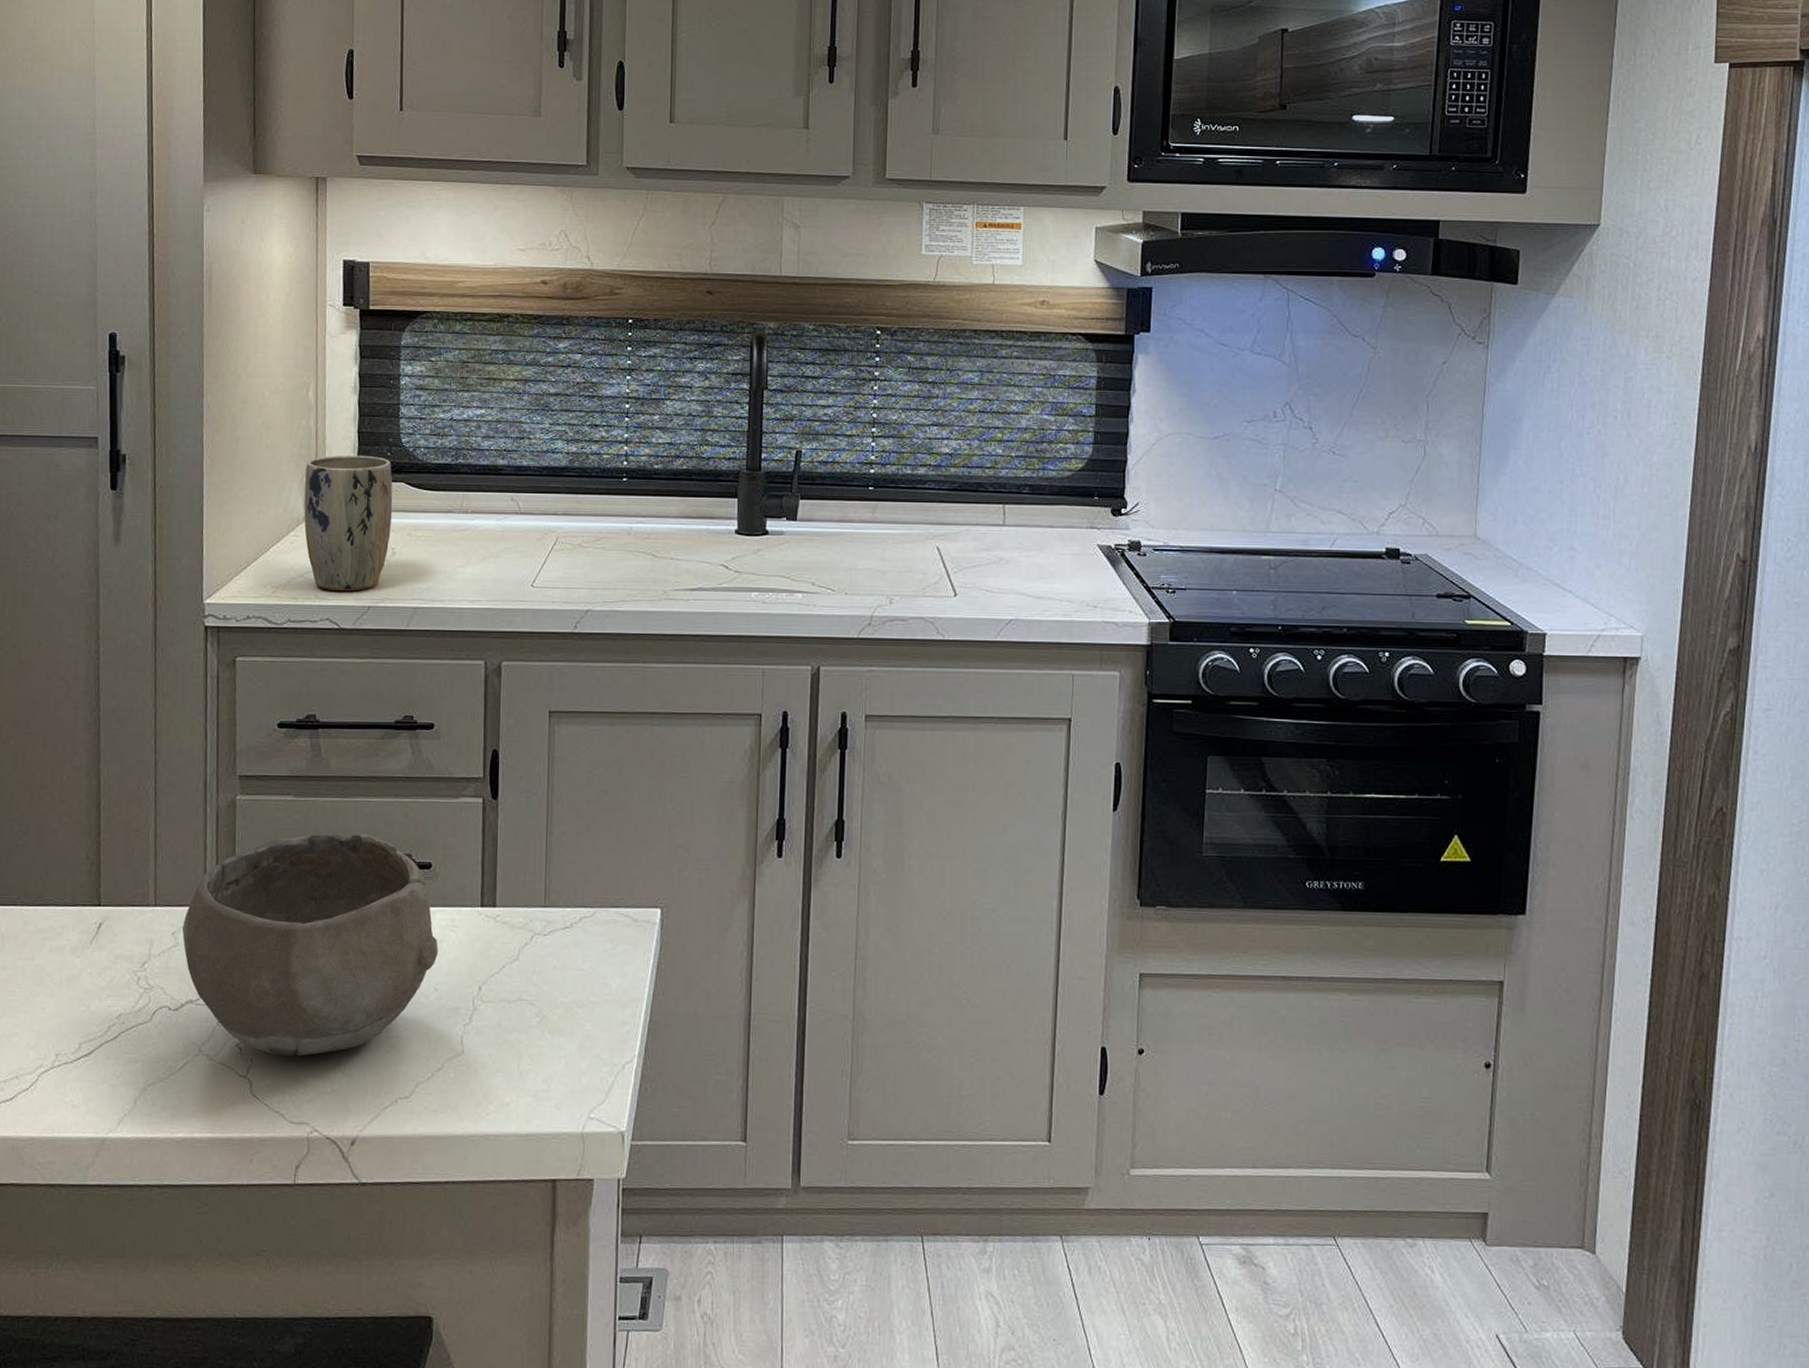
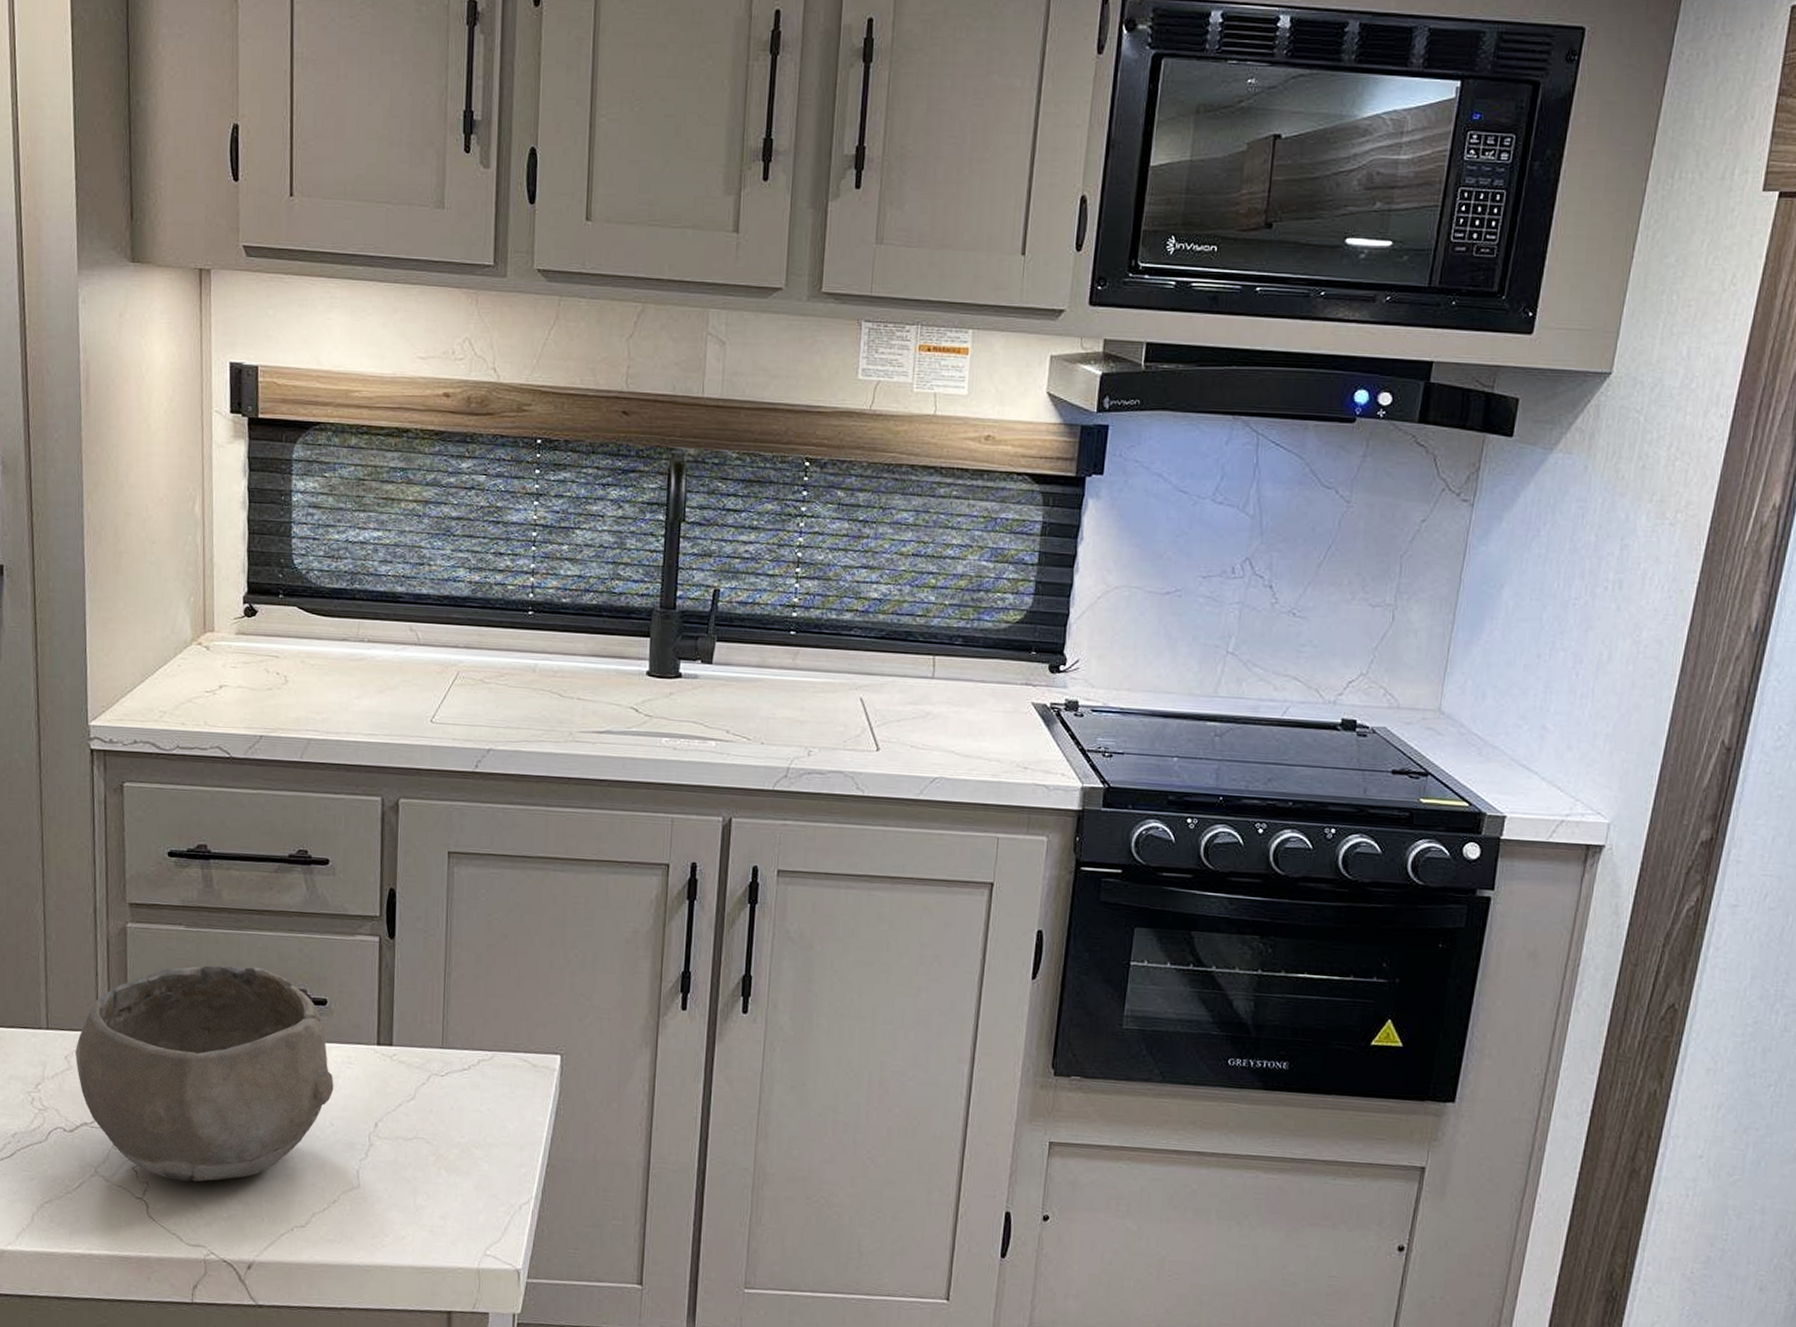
plant pot: present [304,455,393,592] -> none [191,575,285,719]

